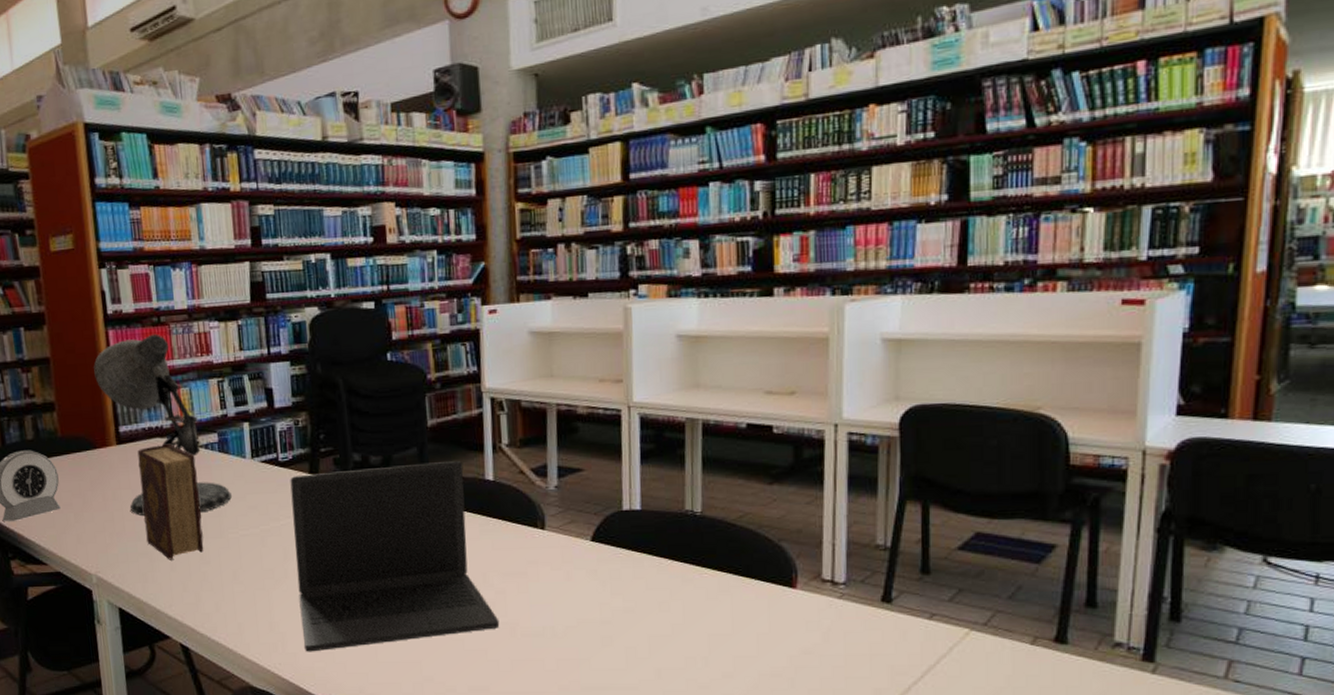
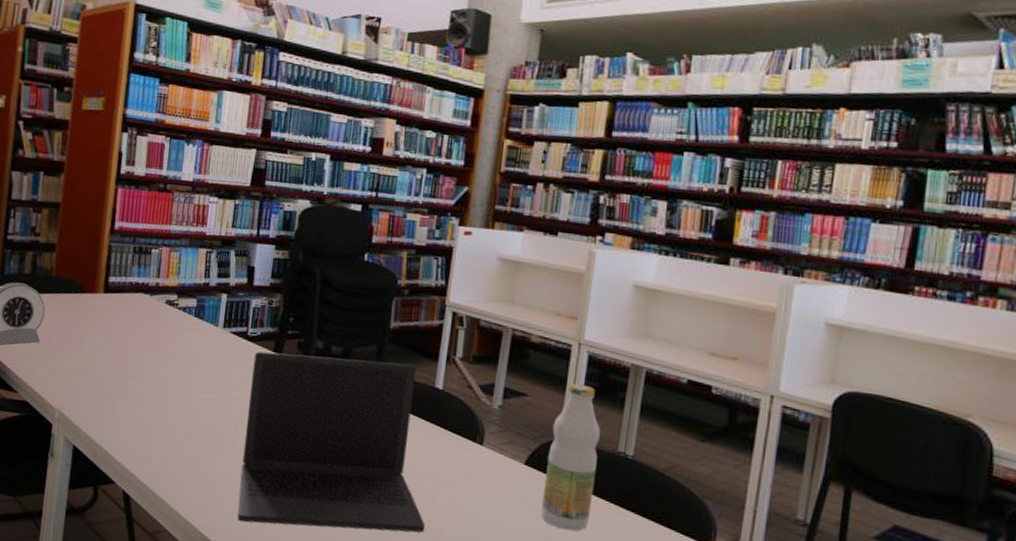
desk lamp: present [93,333,232,517] -> none [97,198,198,370]
diary: present [137,445,204,560] -> none [112,300,172,410]
bottle: none [614,448,666,599] -> present [541,383,600,531]

